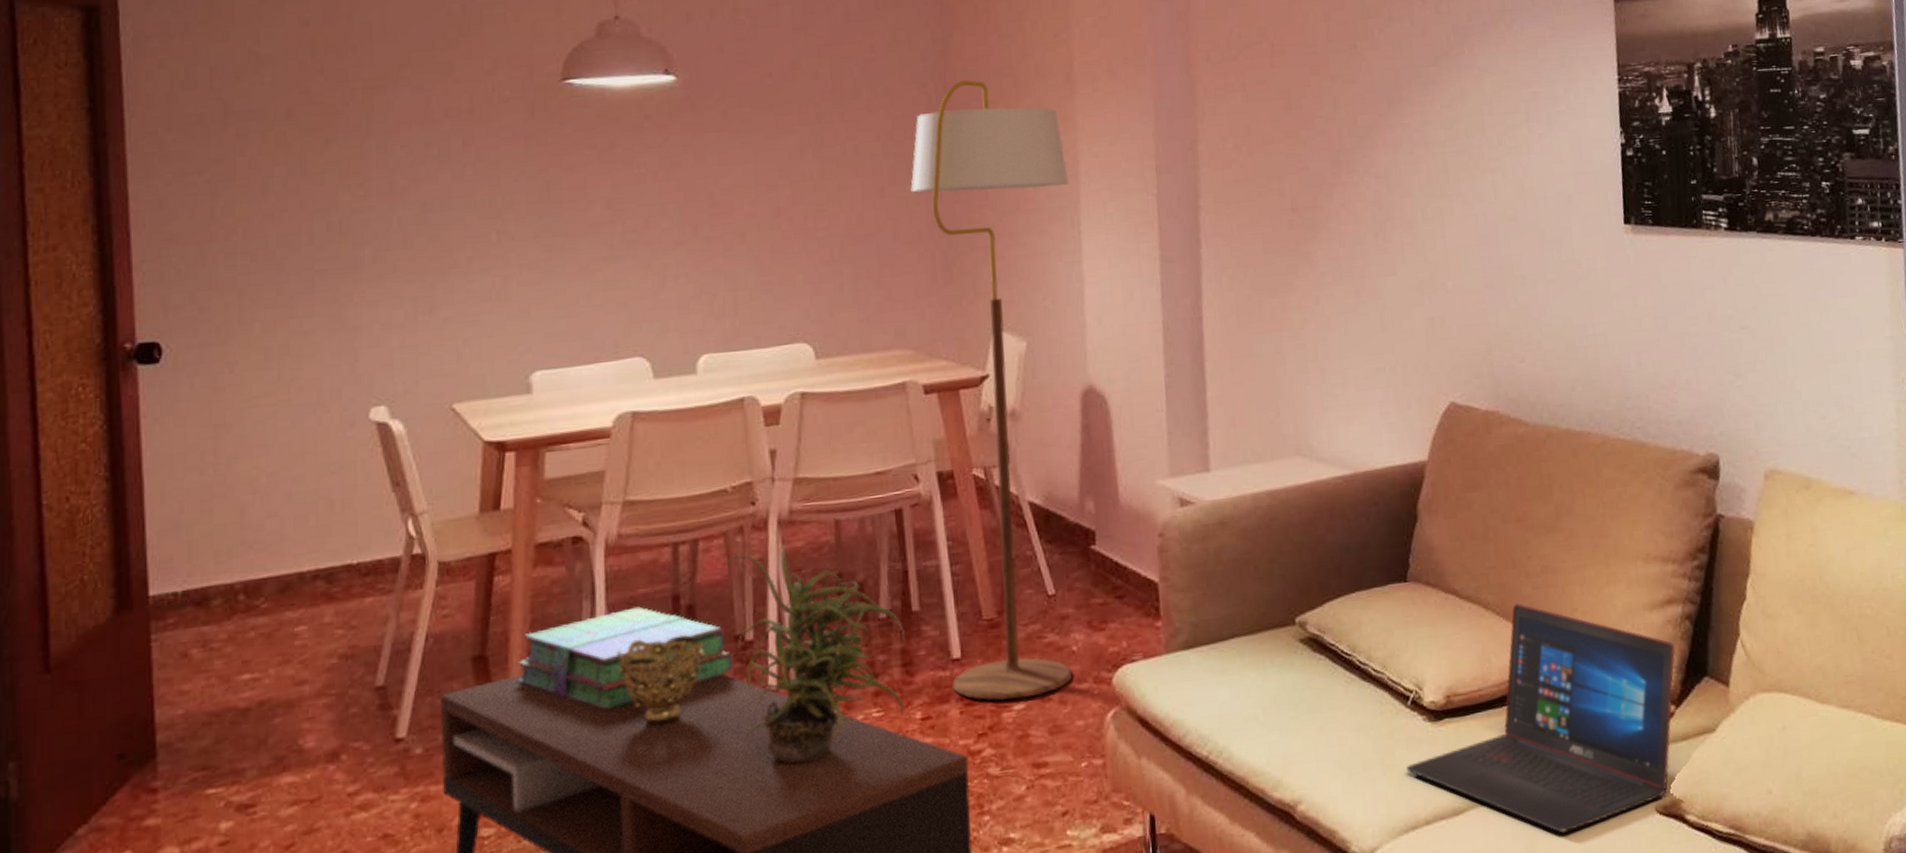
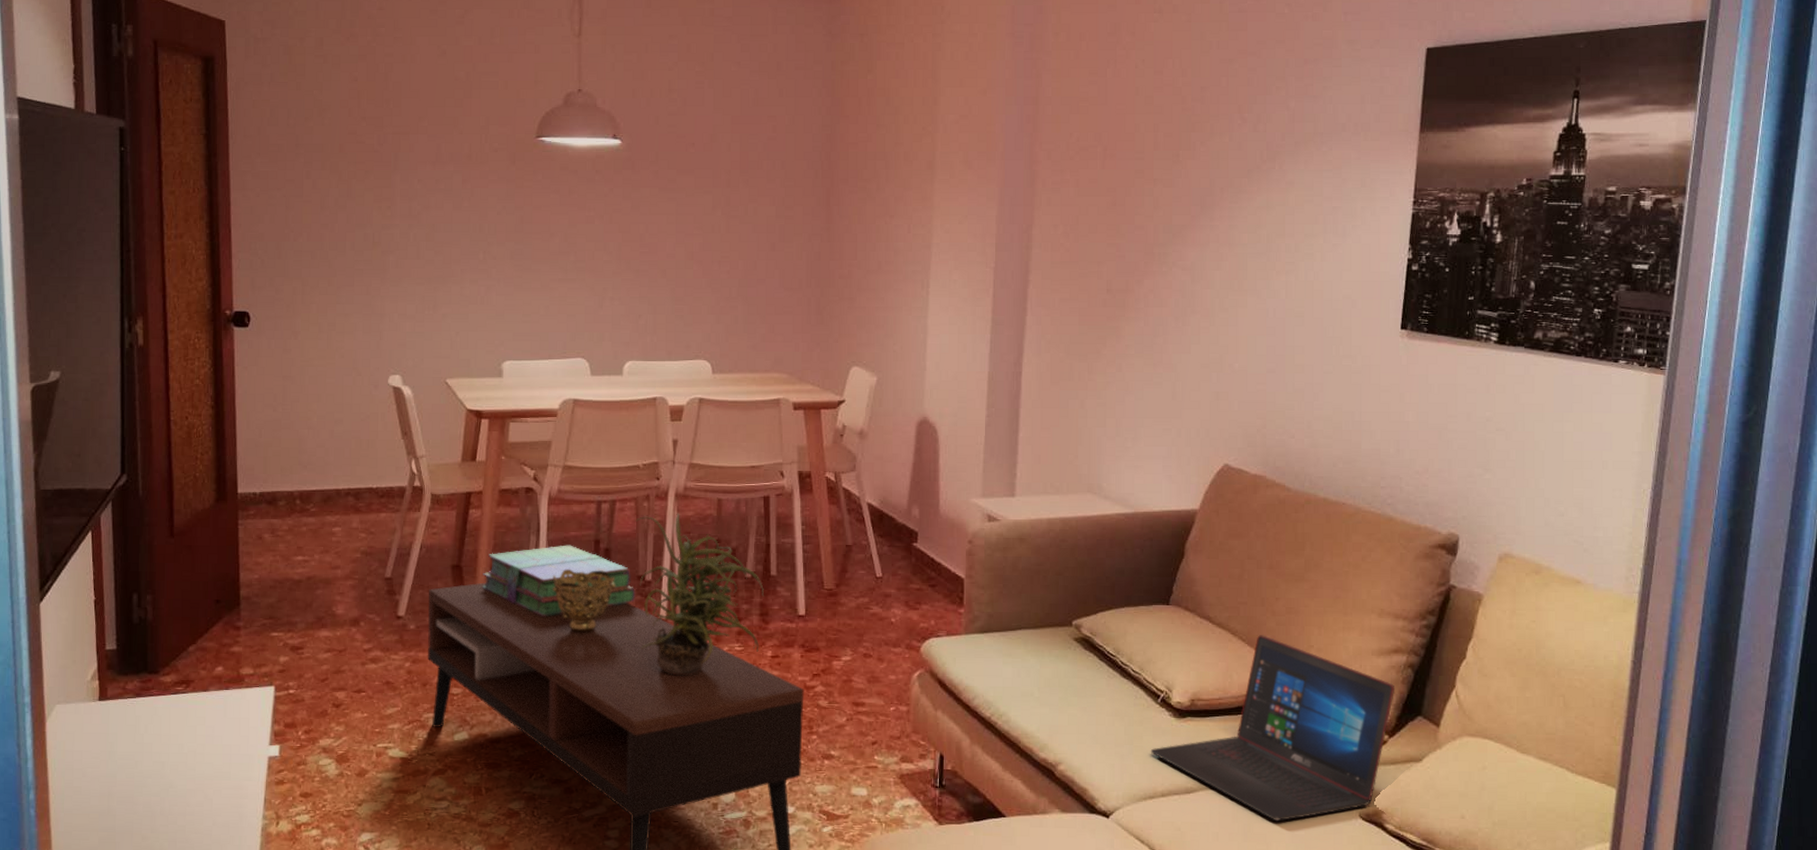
floor lamp: present [910,80,1073,701] -> none [796,161,923,652]

